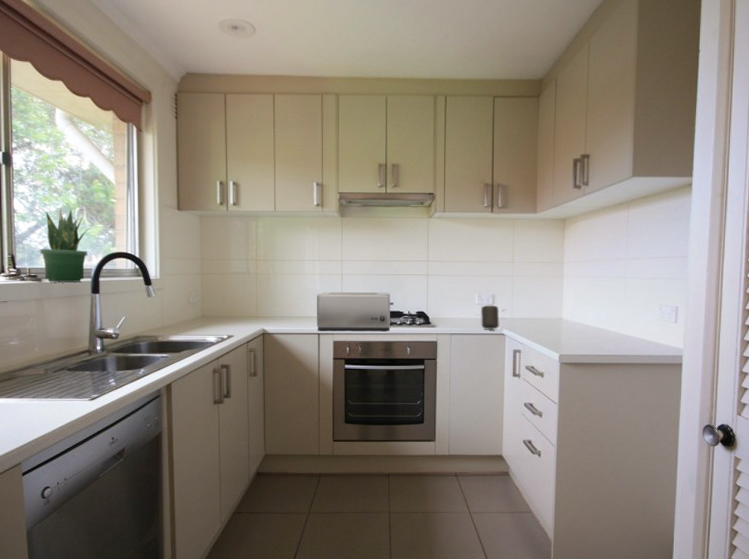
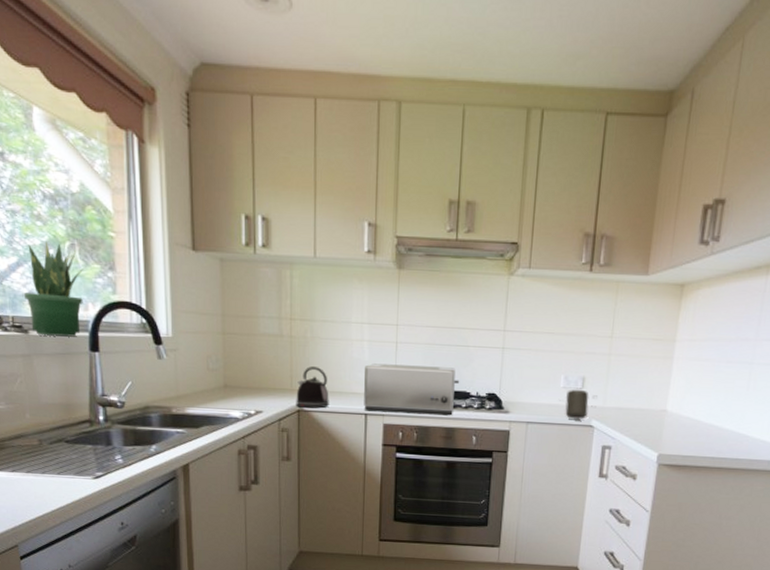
kettle: none [261,297,288,331] -> present [296,366,329,409]

